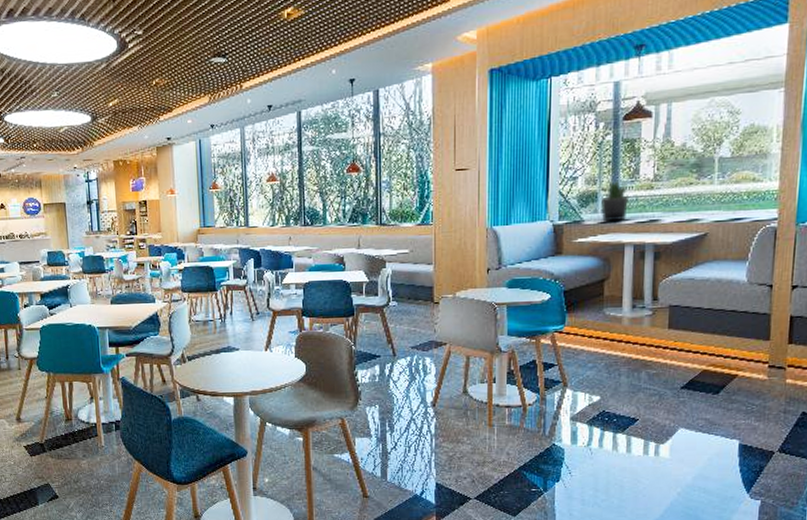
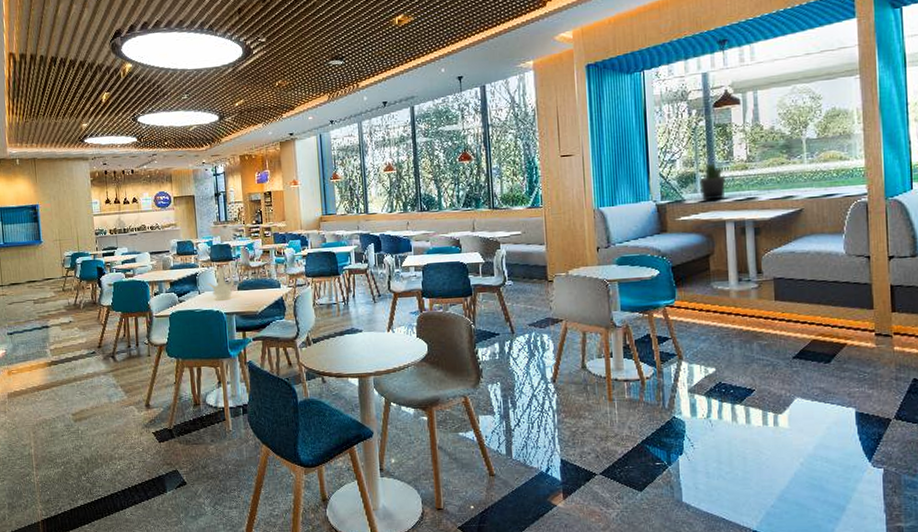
coffeepot: none [78,280,108,316] -> present [206,267,235,302]

